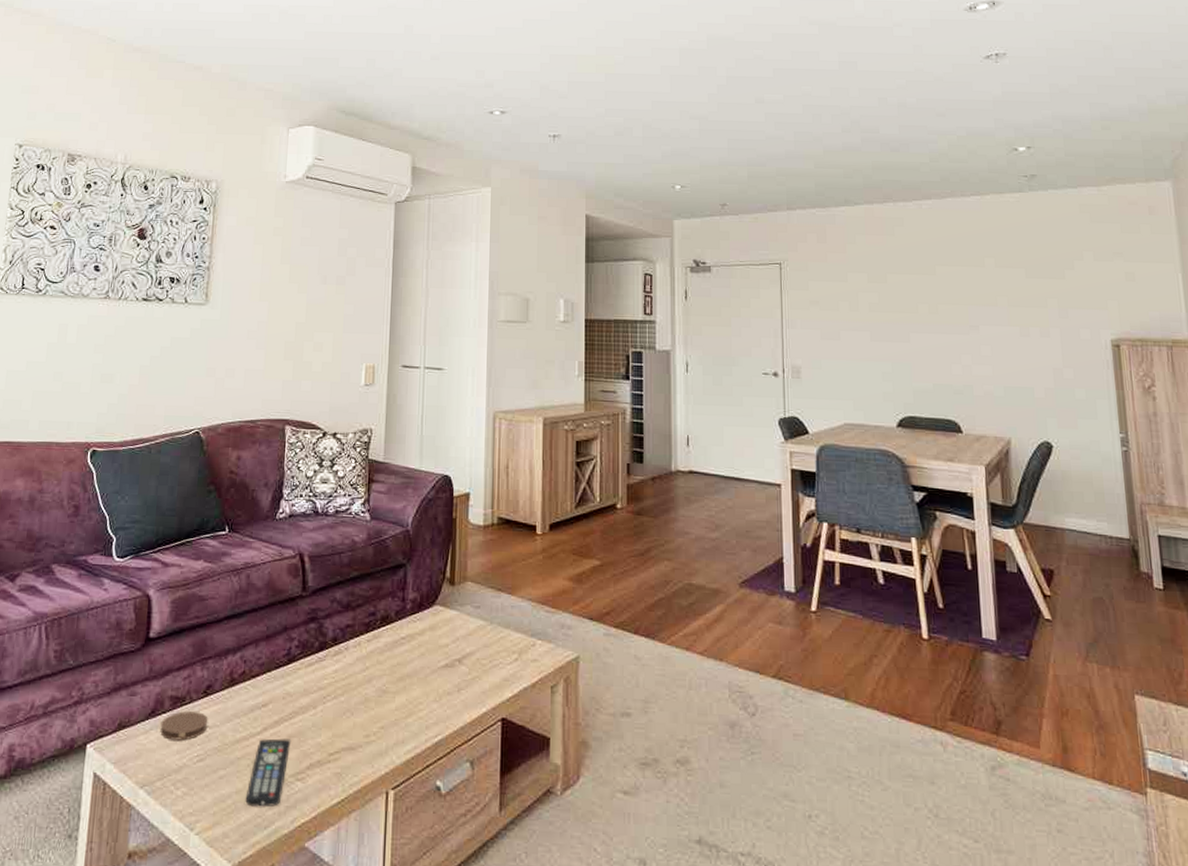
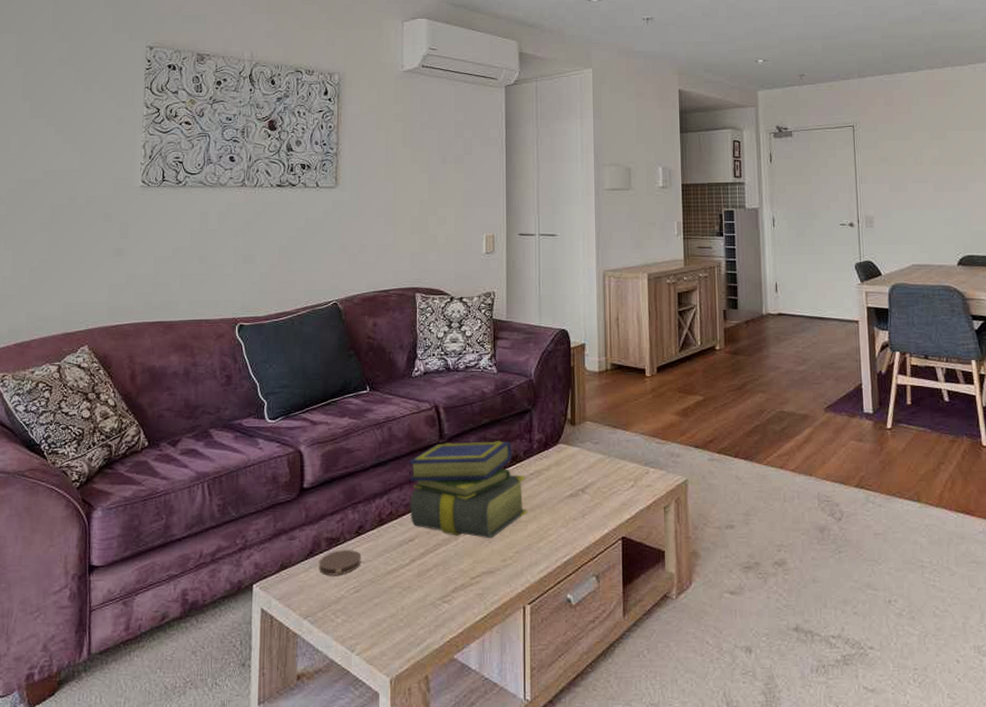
remote control: present [245,739,292,807] -> none [399,568,437,628]
stack of books: none [265,596,396,710] -> present [408,441,527,539]

